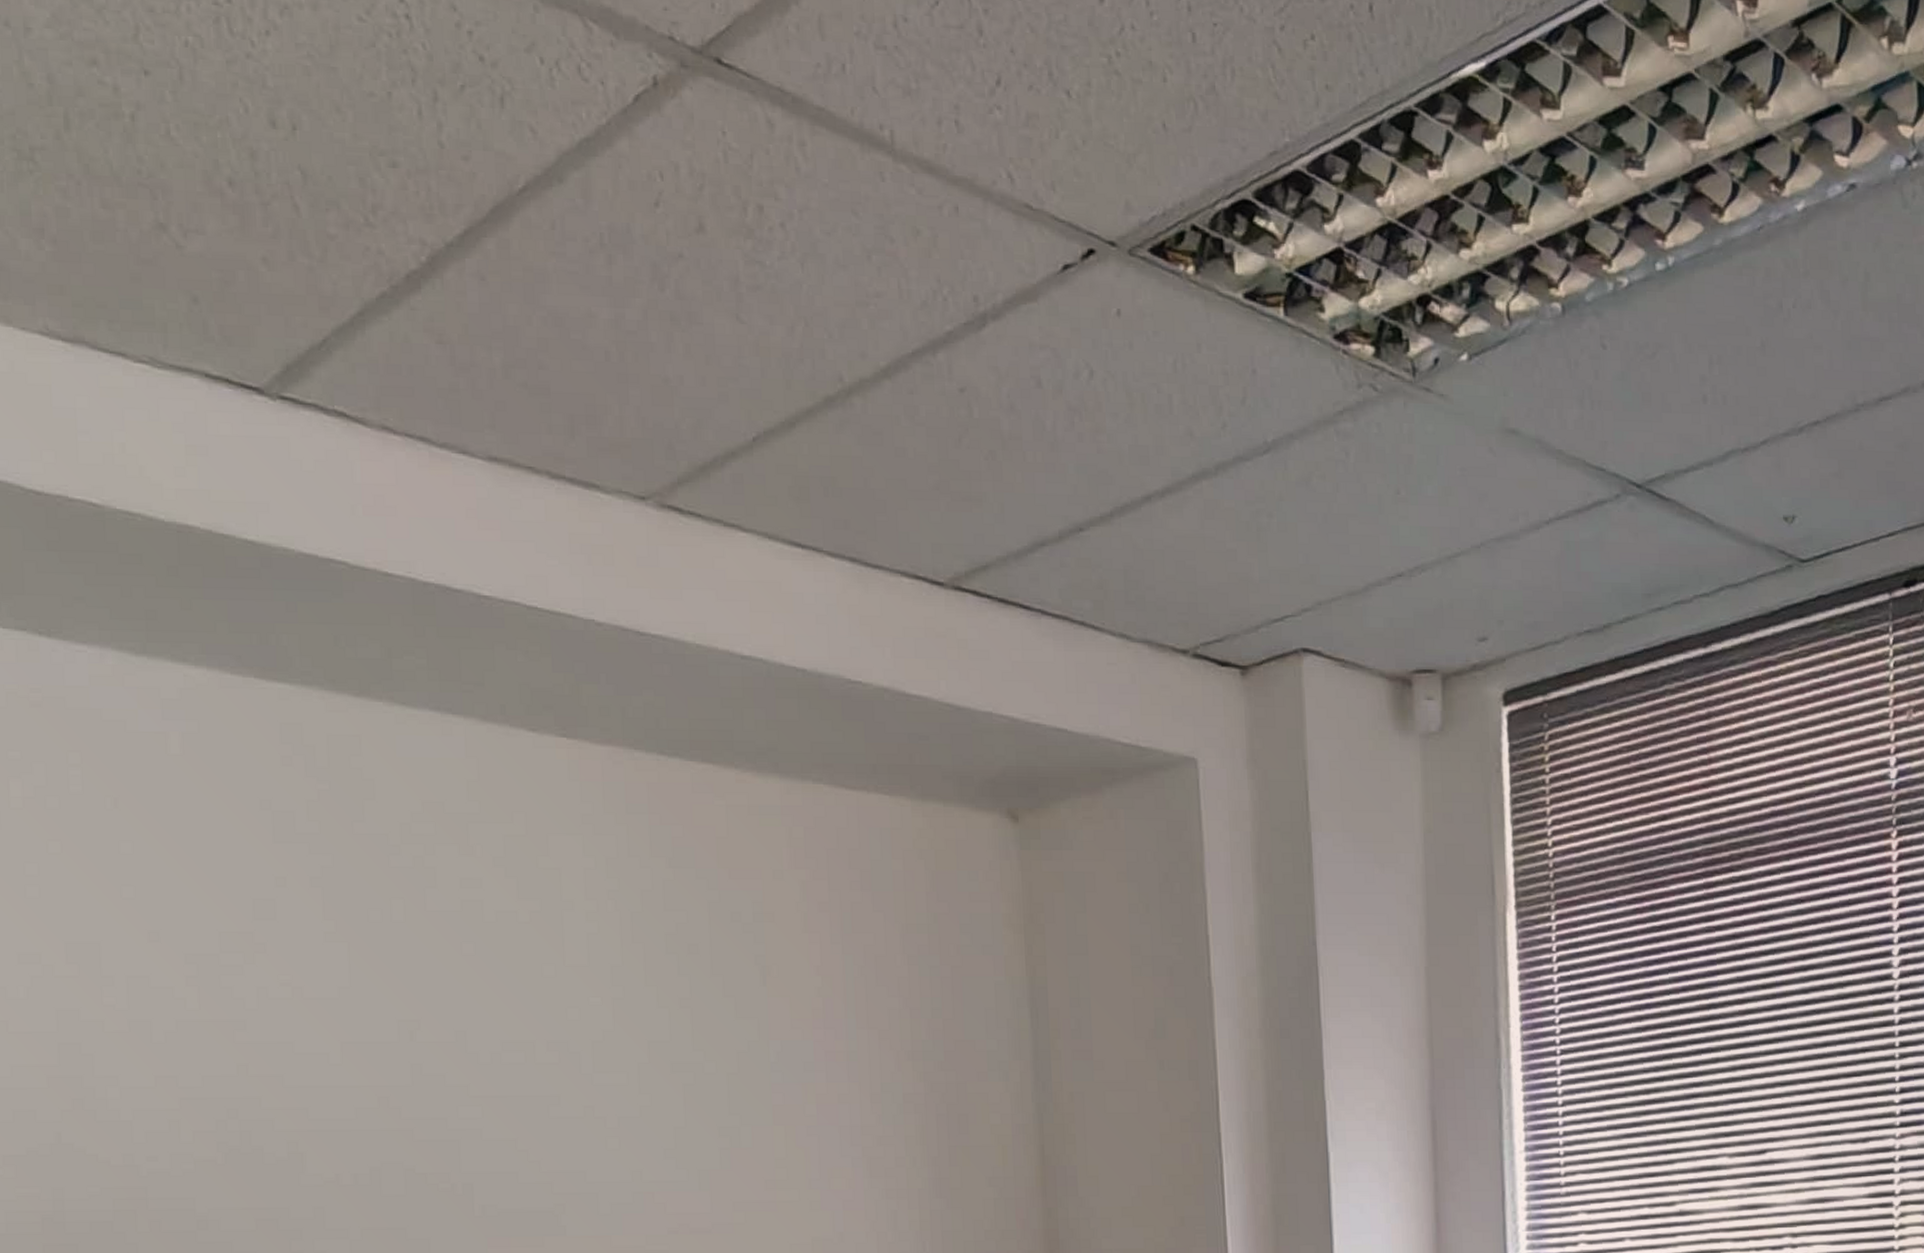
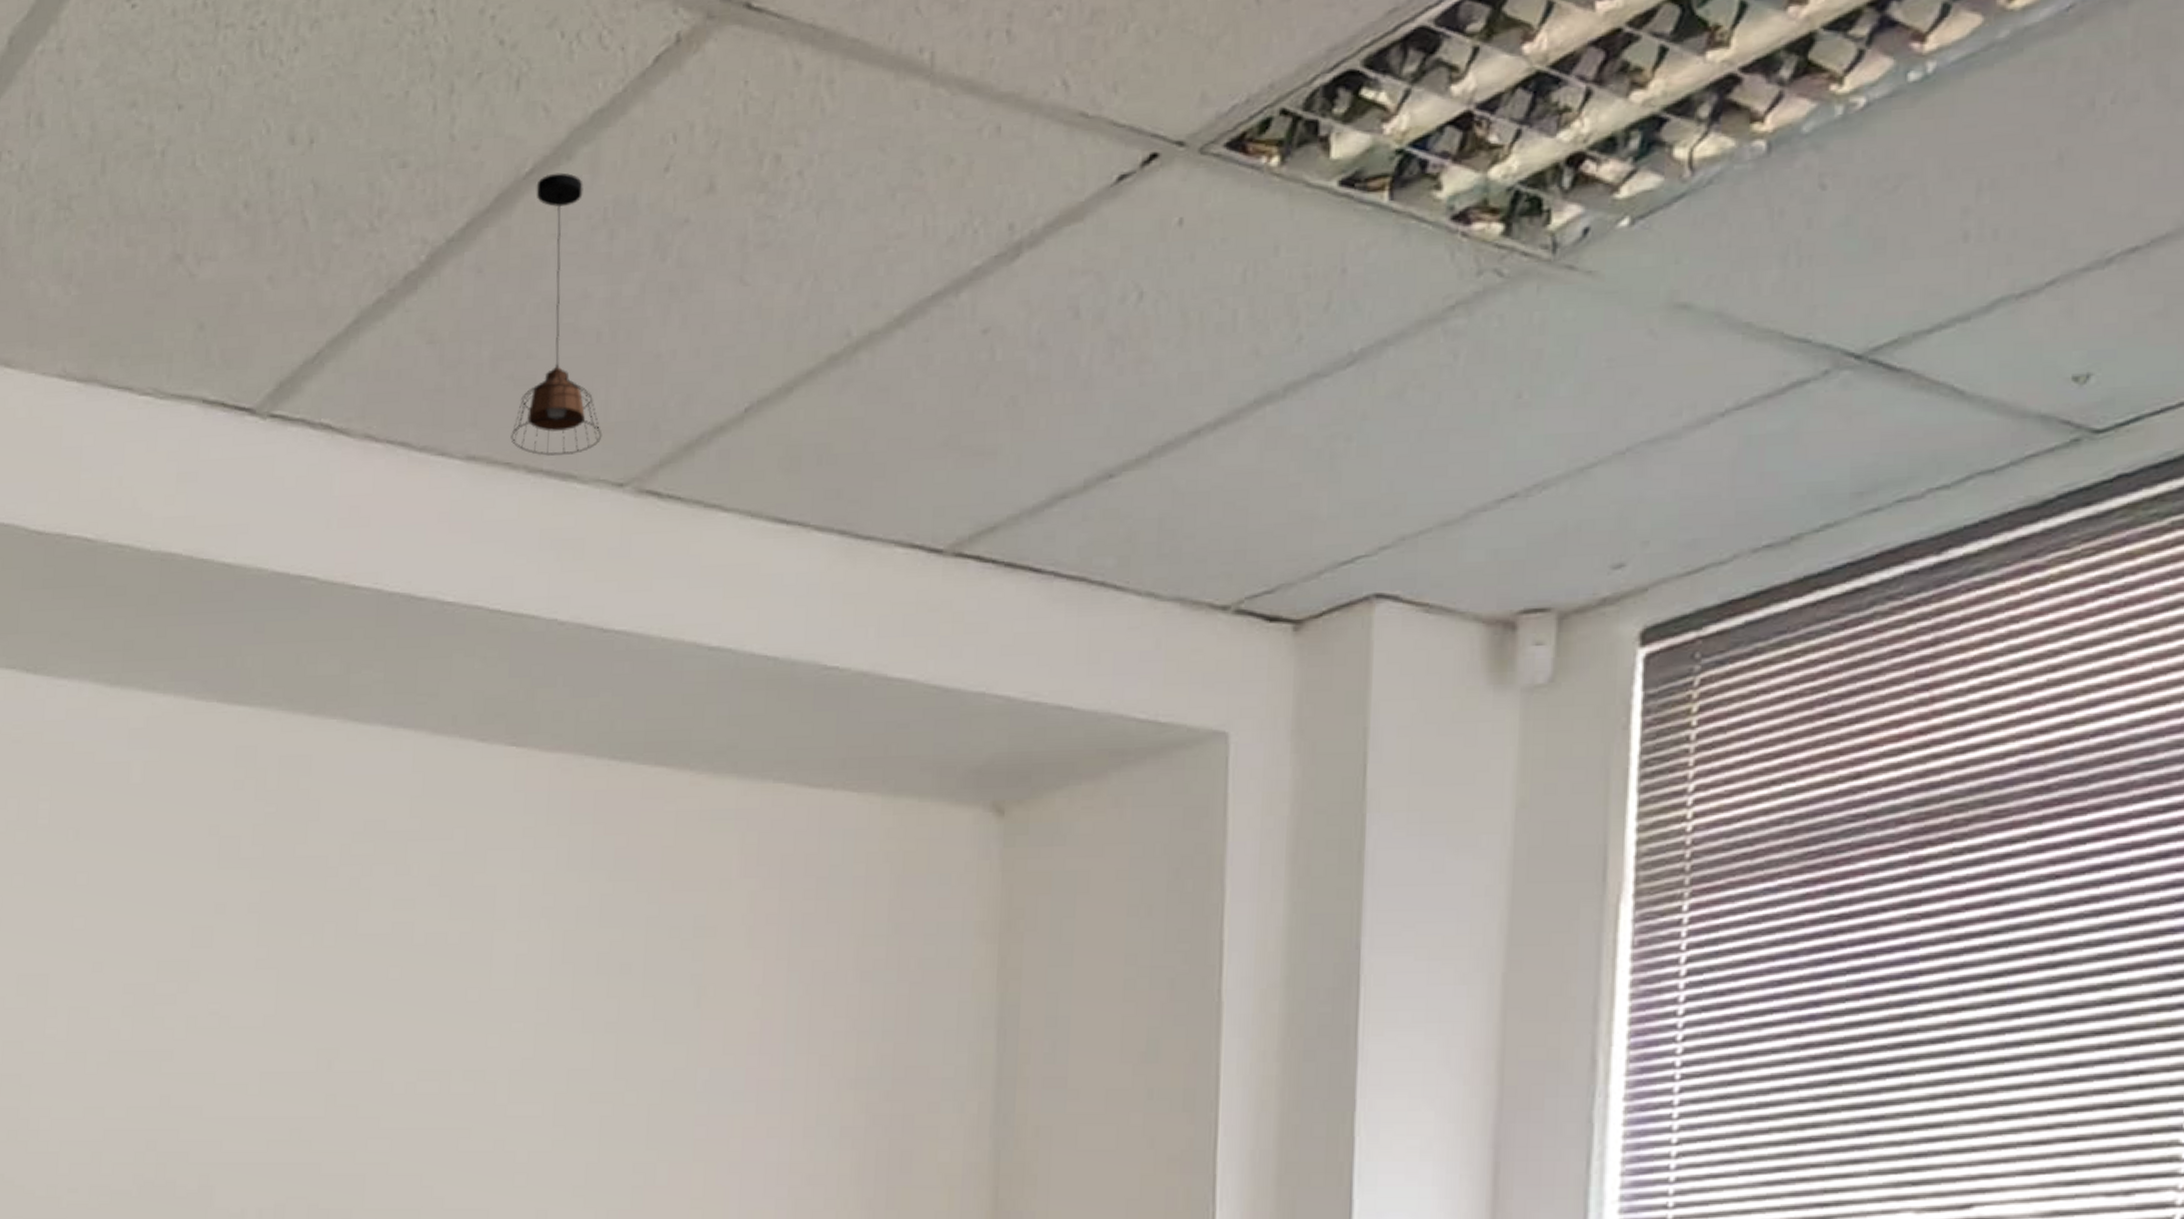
pendant light: none [530,193,620,465] -> present [510,172,603,456]

